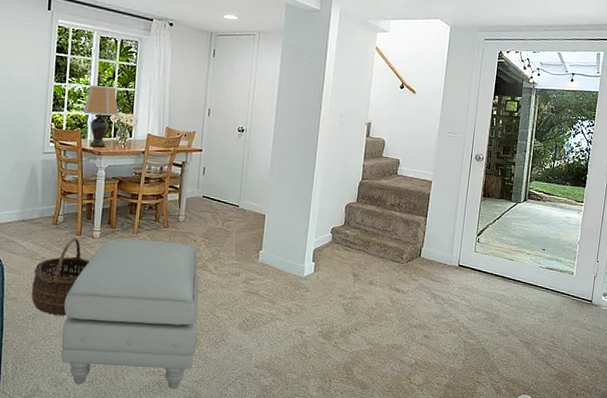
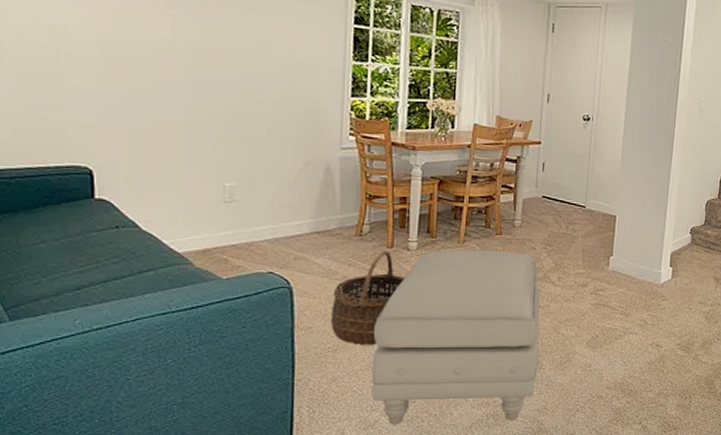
table lamp: present [84,85,120,148] -> none [392,65,438,142]

